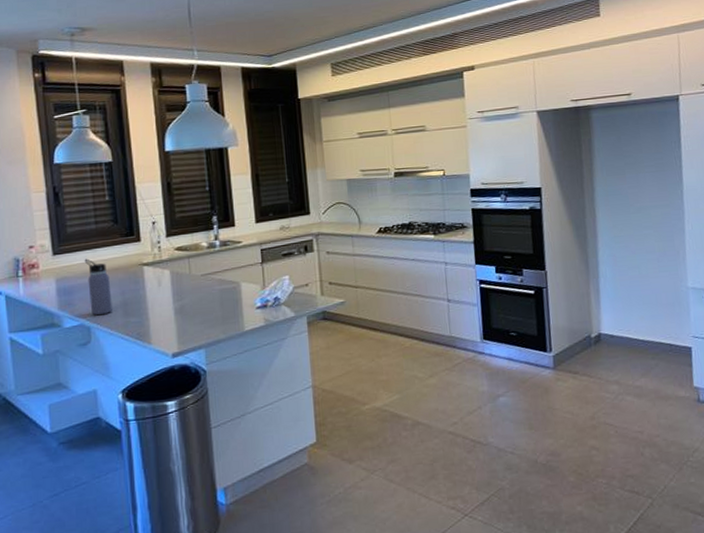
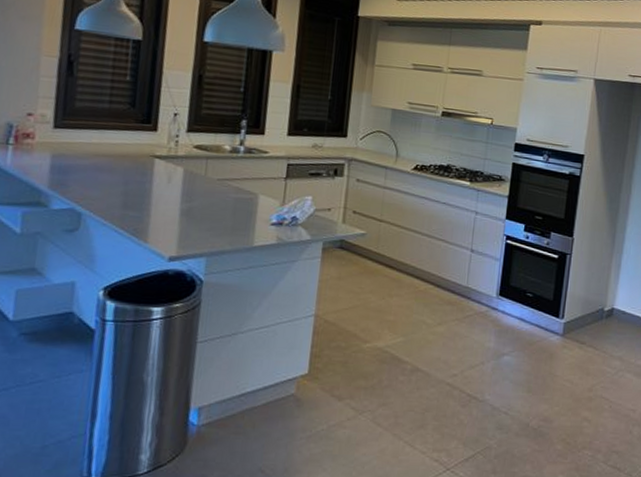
water bottle: present [84,258,112,316] -> none [85,138,114,203]

